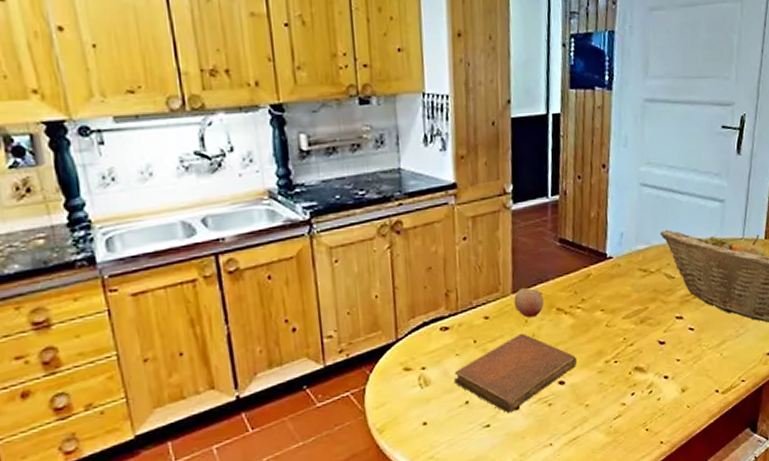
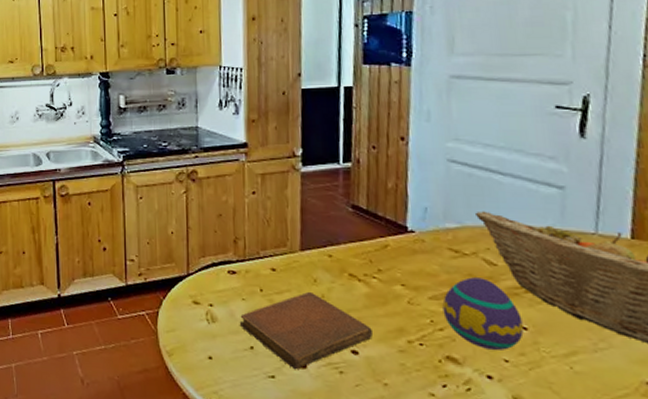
fruit: present [514,287,543,318] -> none [302,247,334,279]
decorative egg: none [633,291,691,354] -> present [442,277,524,350]

